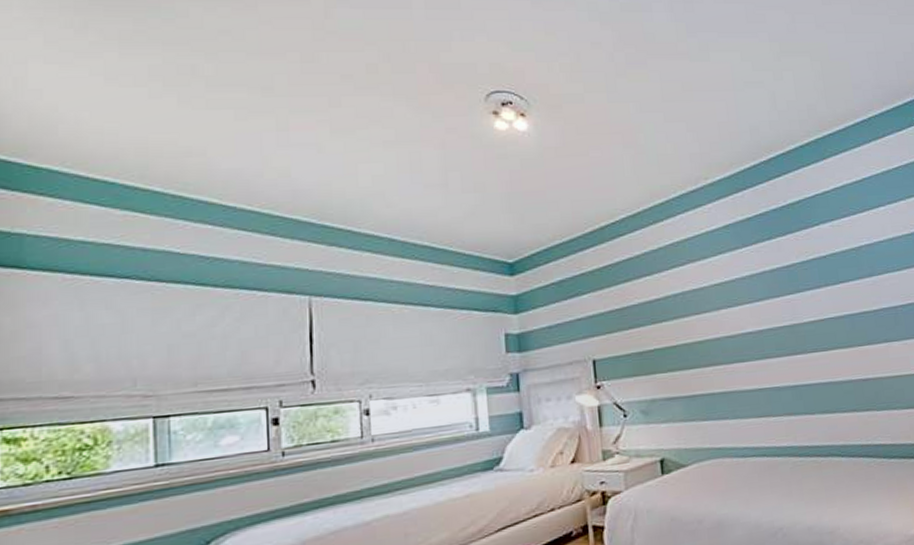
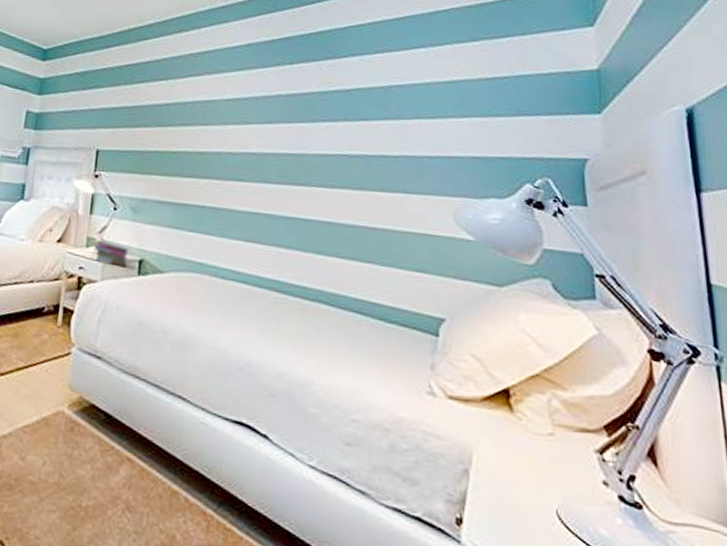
books: none [611,448,651,472] -> present [93,238,132,268]

